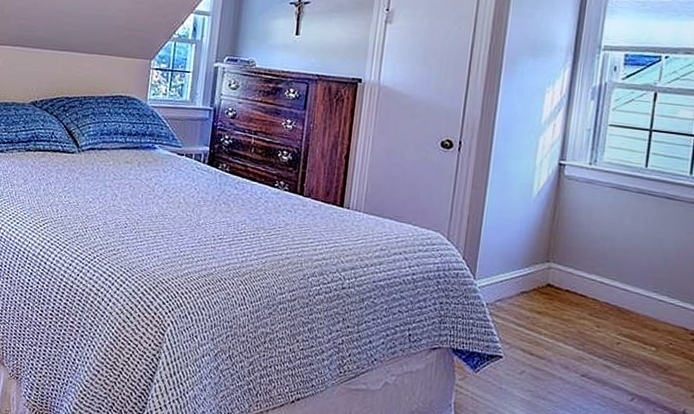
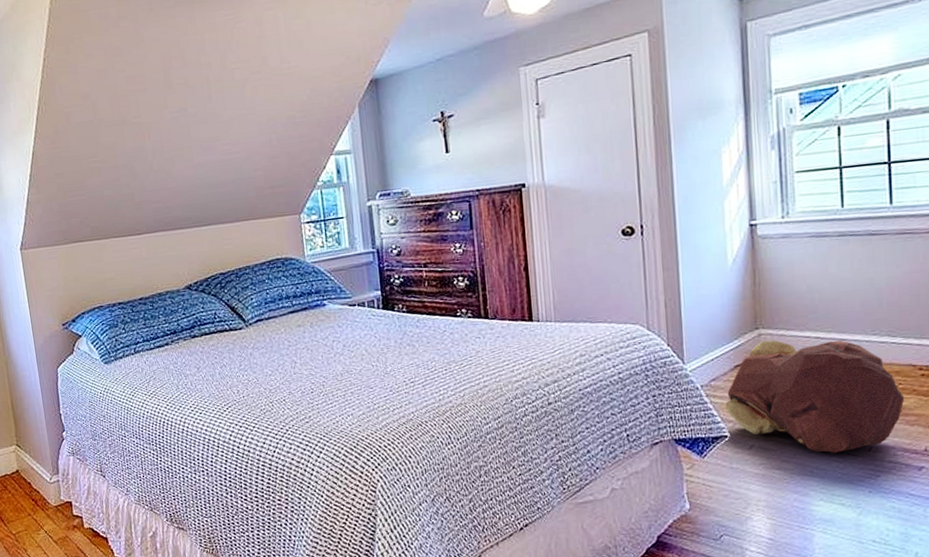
backpack: none [504,274,673,397] -> present [724,340,905,453]

